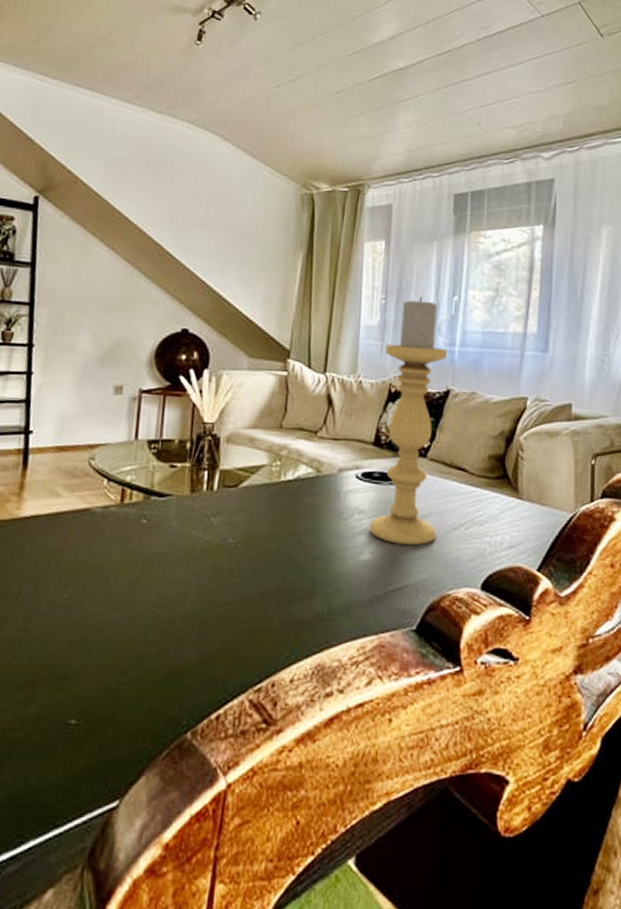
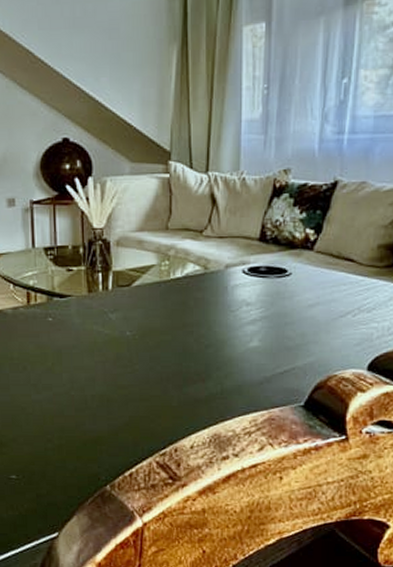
candle holder: present [369,296,448,546] -> none [257,82,336,333]

